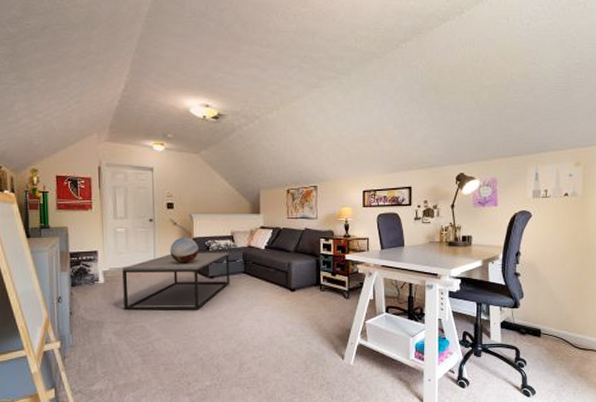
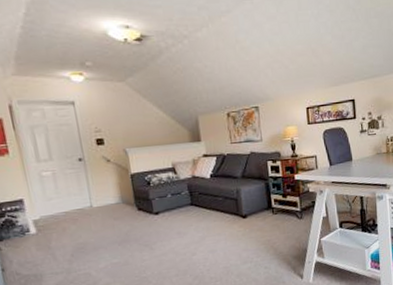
coffee table: present [122,252,229,311] -> none [55,185,177,260]
decorative globe: present [170,237,199,263] -> none [106,174,139,203]

